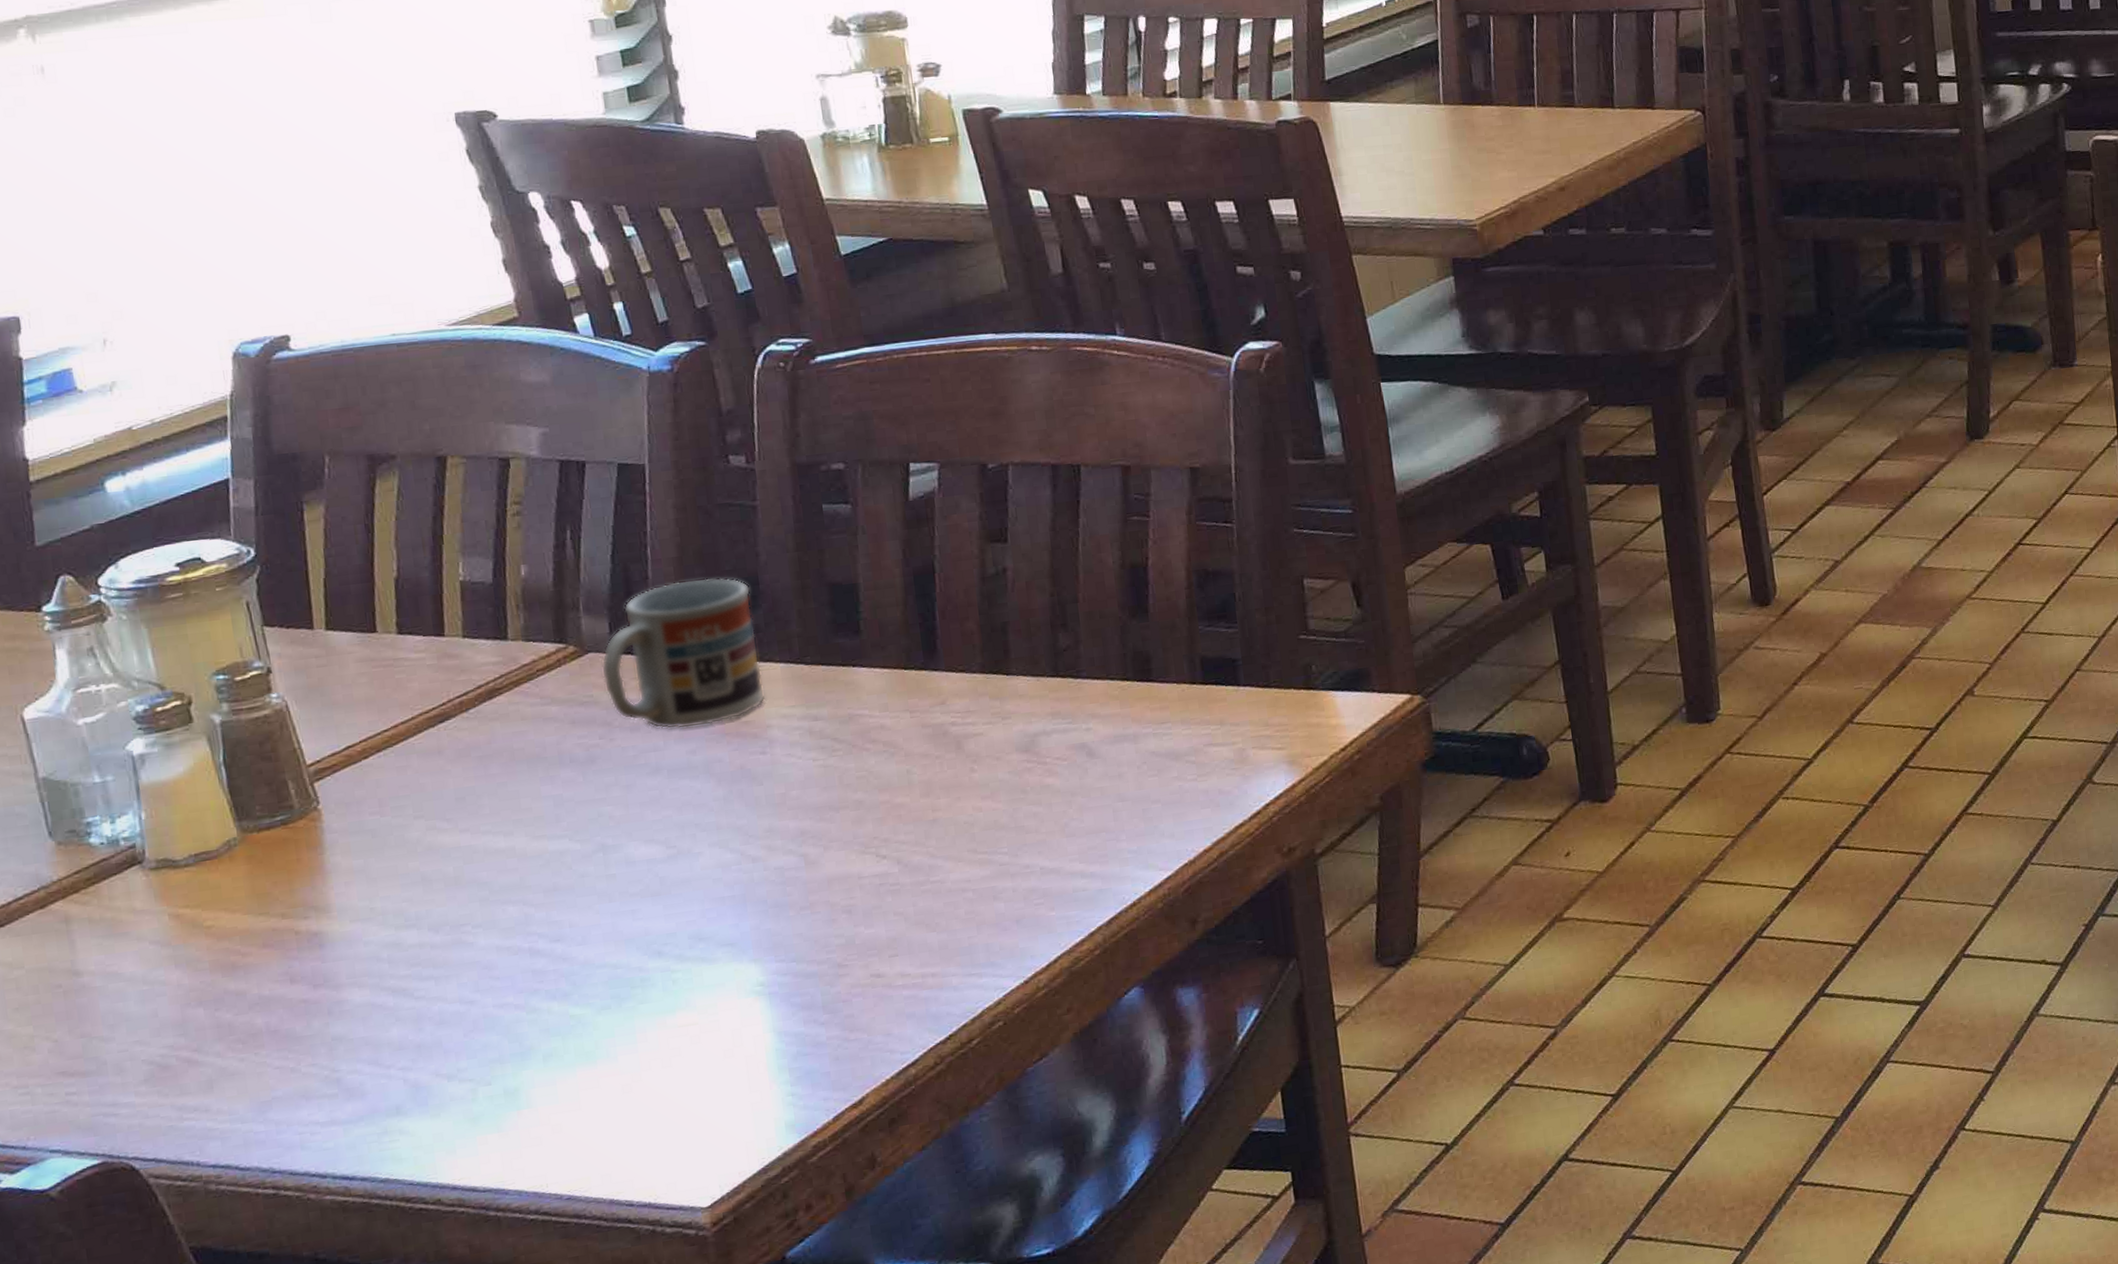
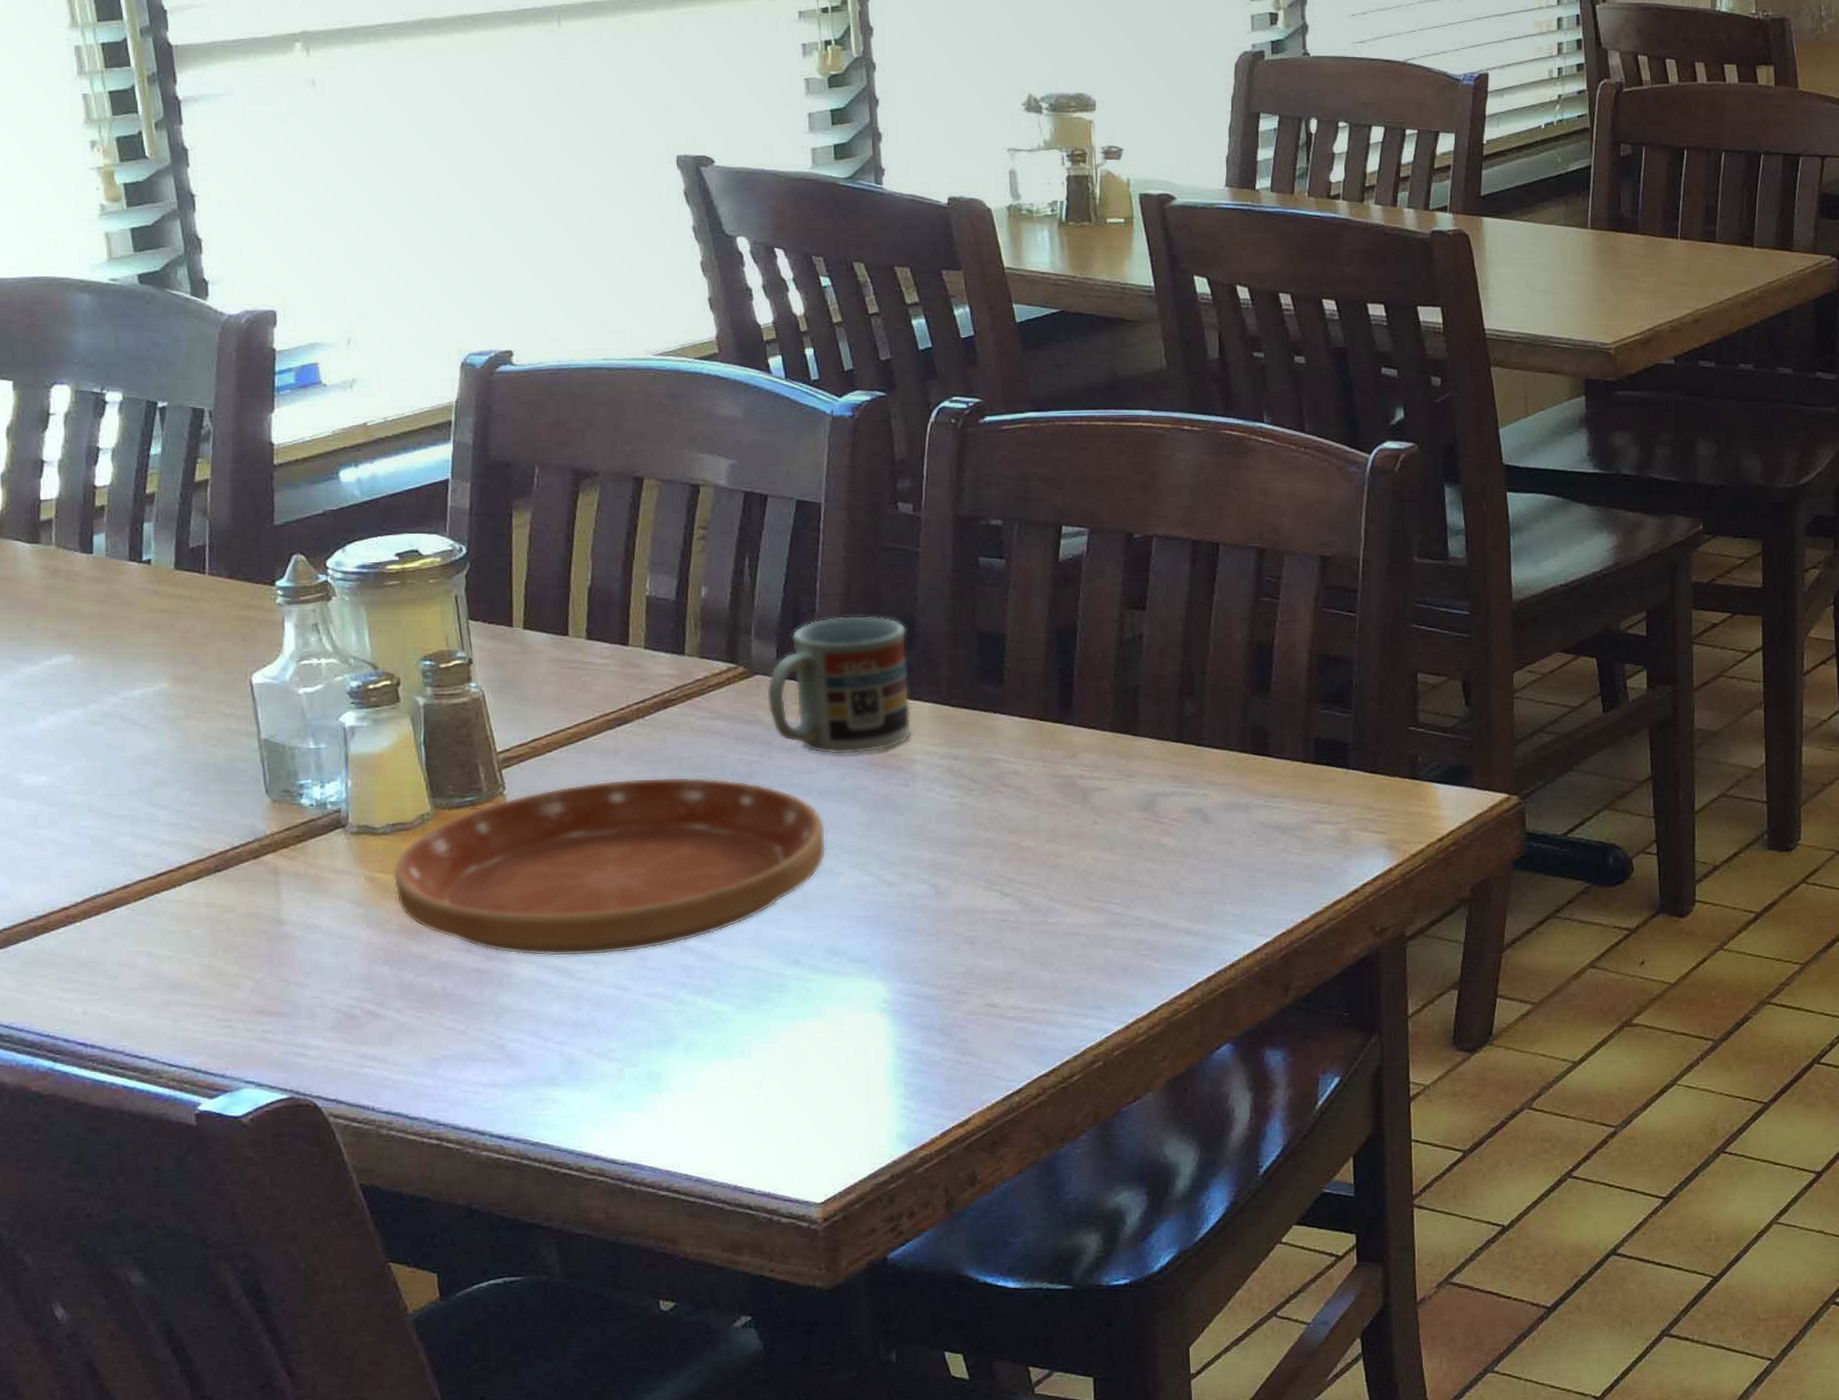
saucer: none [200,766,682,979] -> present [392,776,826,957]

